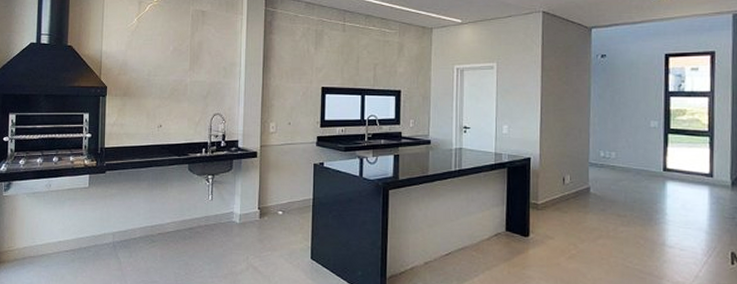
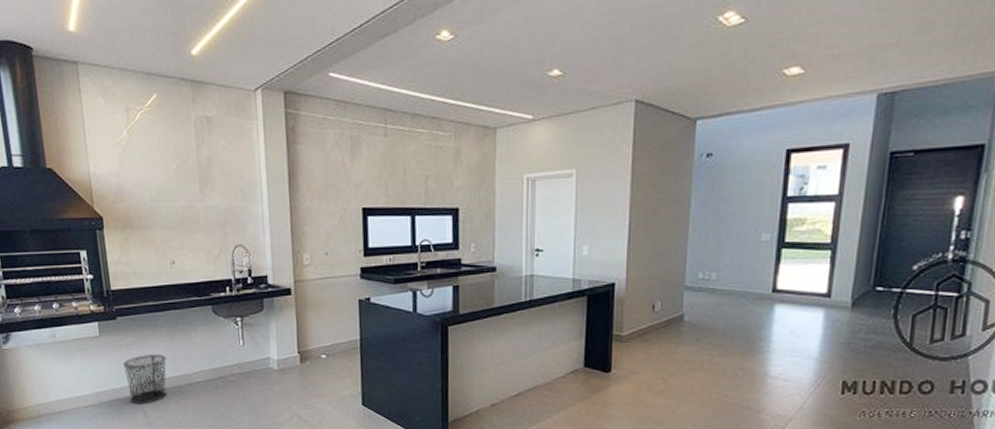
waste bin: none [104,205,144,251] -> present [122,354,167,405]

